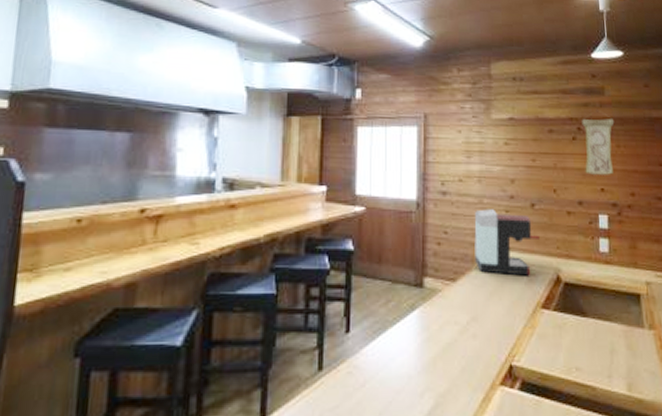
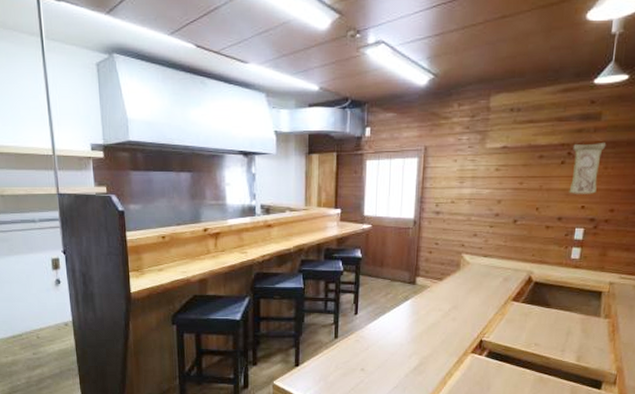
coffee maker: present [474,209,539,276] -> none [460,225,518,277]

